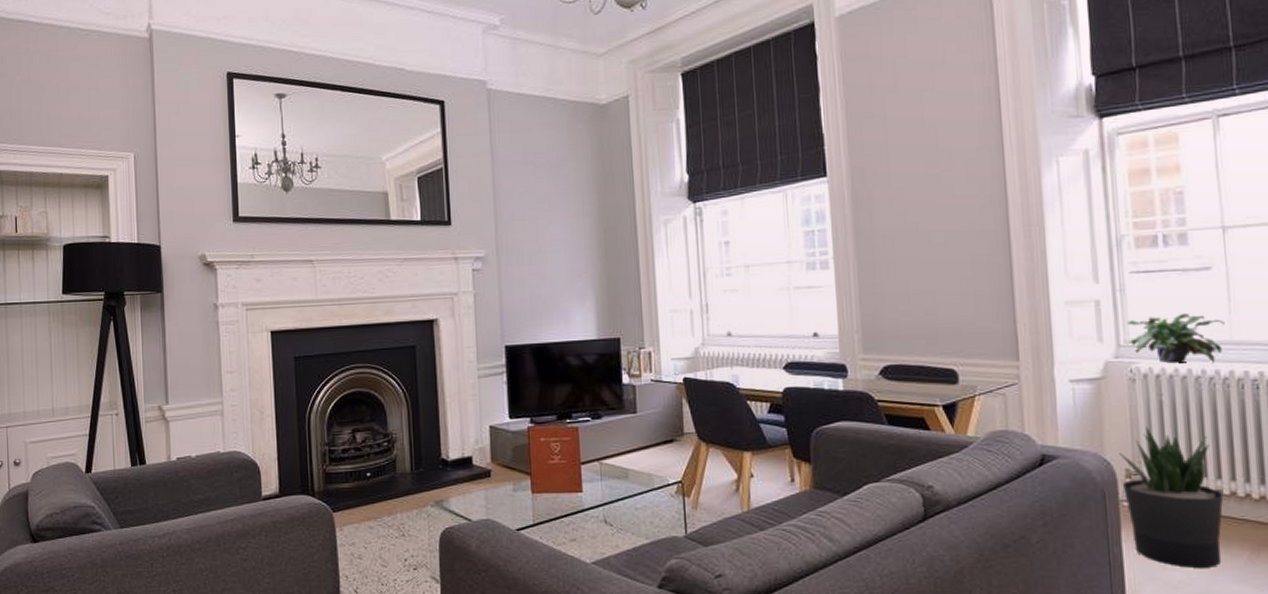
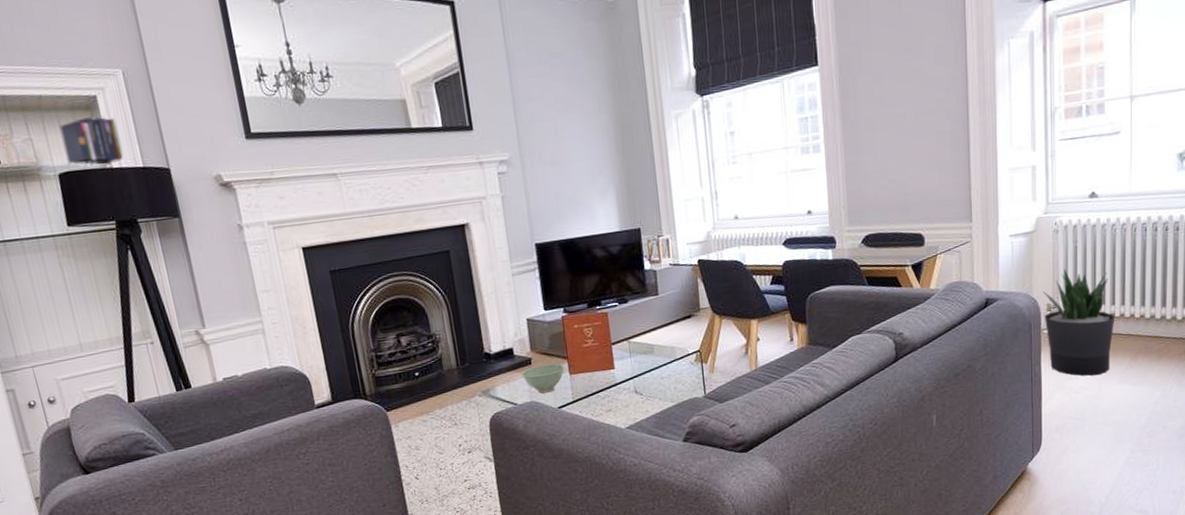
books: none [72,195,121,239] -> present [59,117,123,165]
bowl: none [479,478,526,511] -> present [521,363,564,394]
potted plant: present [1127,314,1225,364] -> none [1054,172,1126,216]

